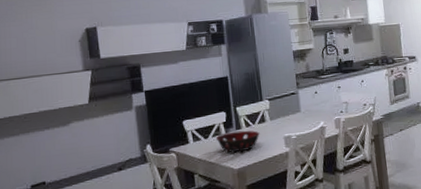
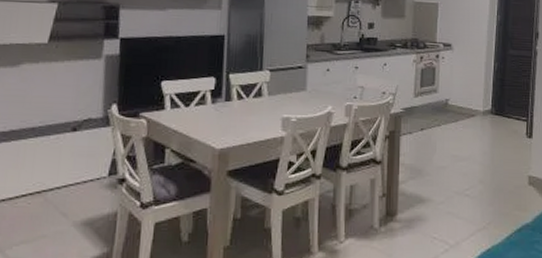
decorative bowl: present [215,130,260,153] -> none [198,103,253,129]

